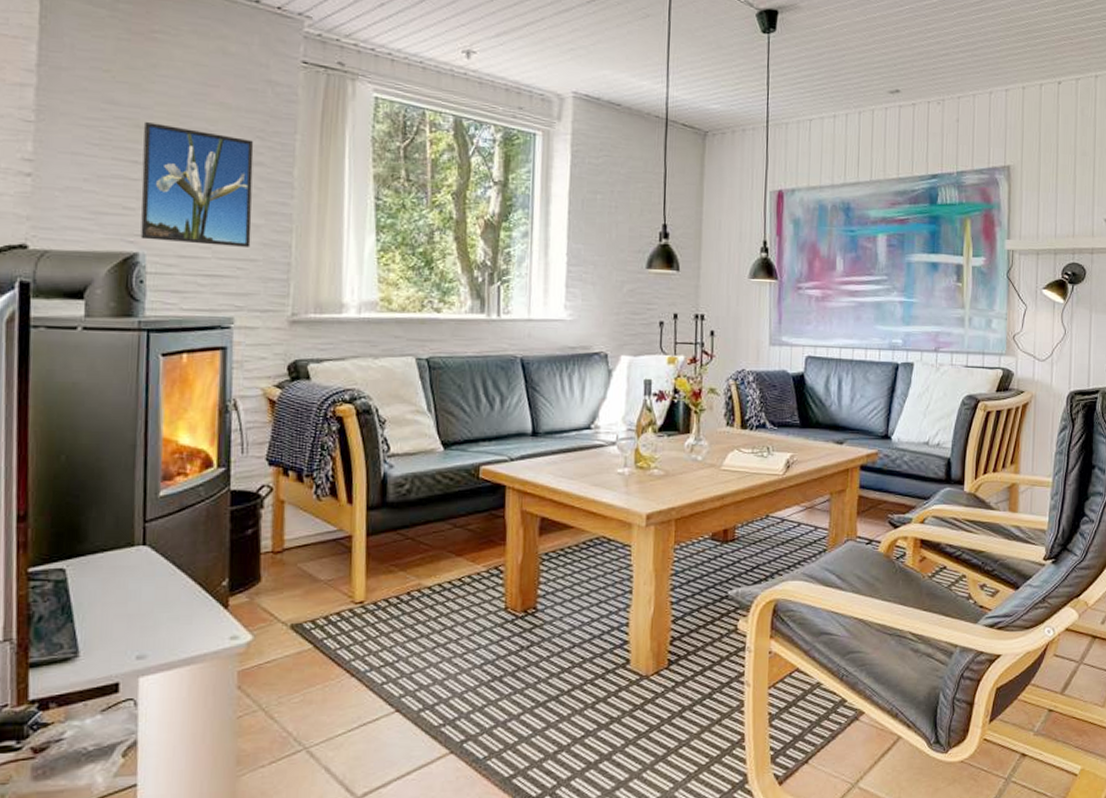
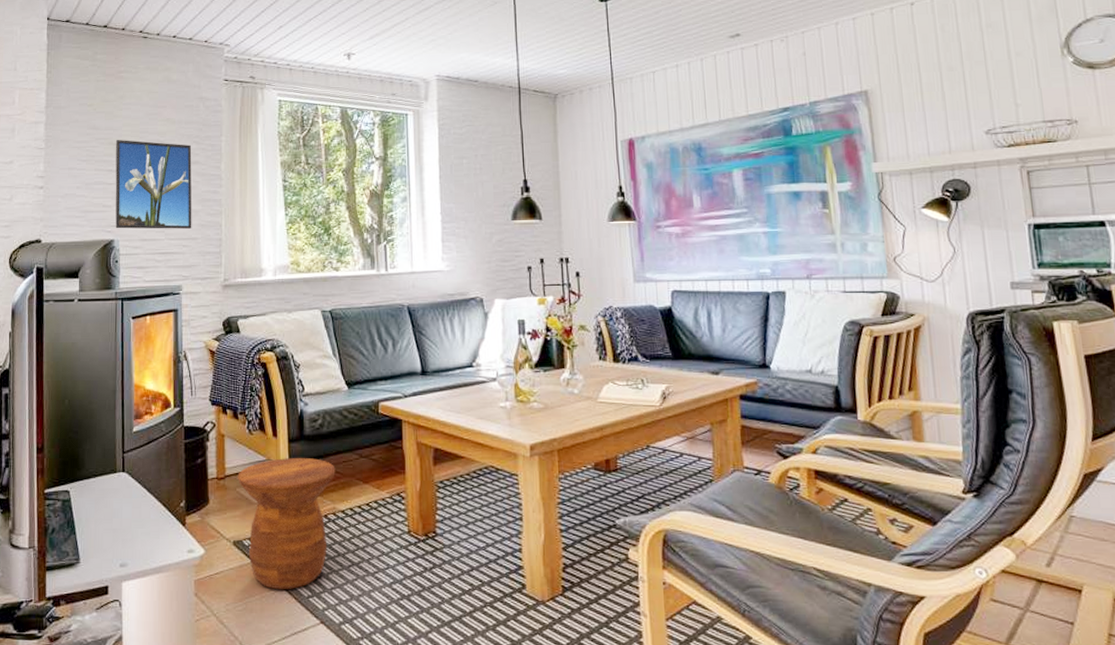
side table: none [299,527,423,678] -> present [238,457,335,590]

